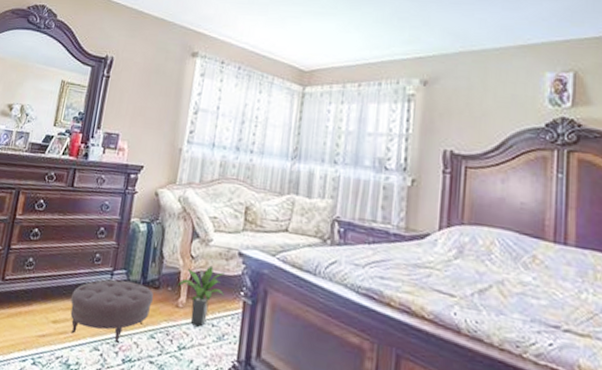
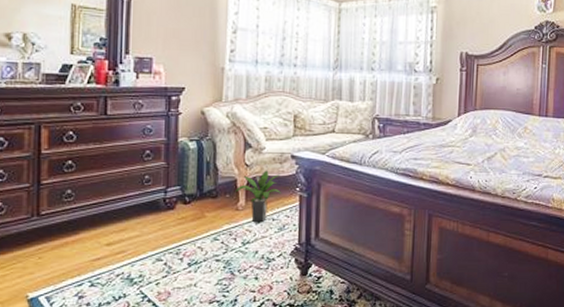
ottoman: present [70,279,154,344] -> none [122,195,213,252]

